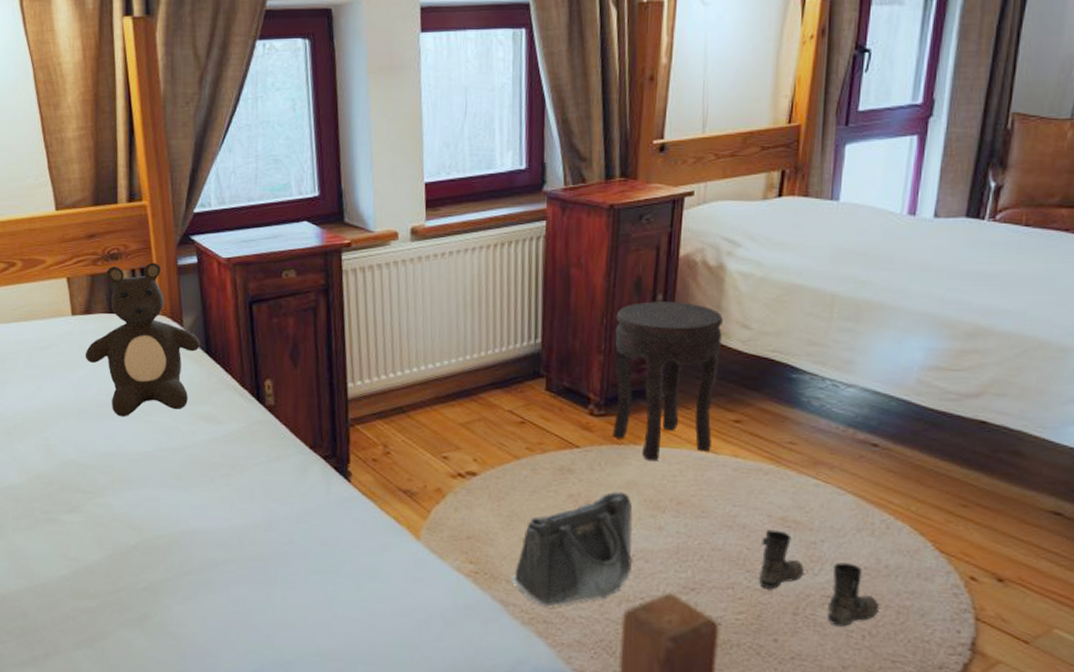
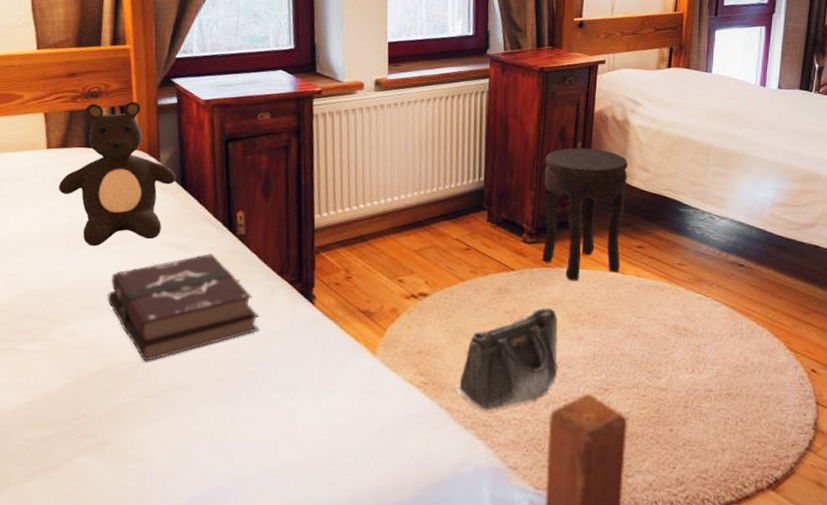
hardback book: none [138,425,293,538] -> present [106,253,260,363]
boots: present [759,529,879,627] -> none [658,336,747,416]

